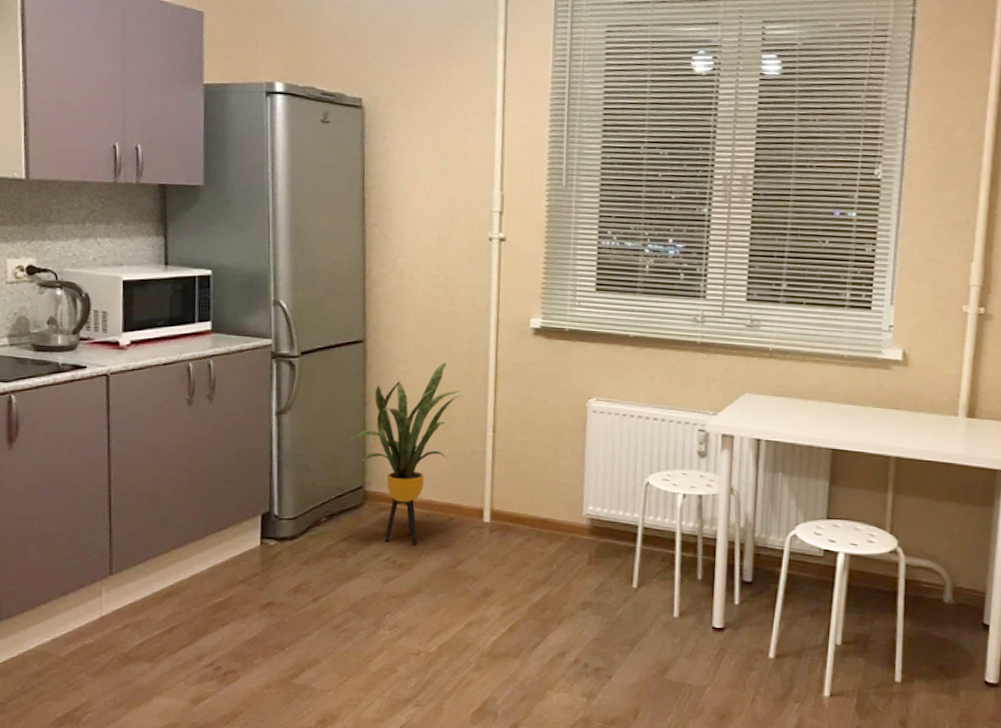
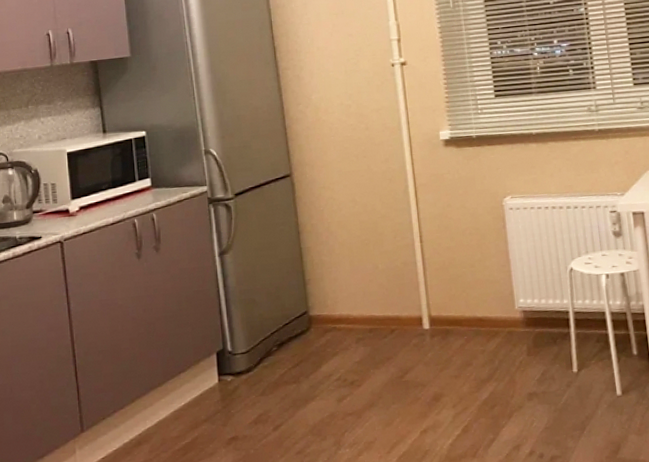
house plant: present [348,362,463,545] -> none [288,183,388,362]

